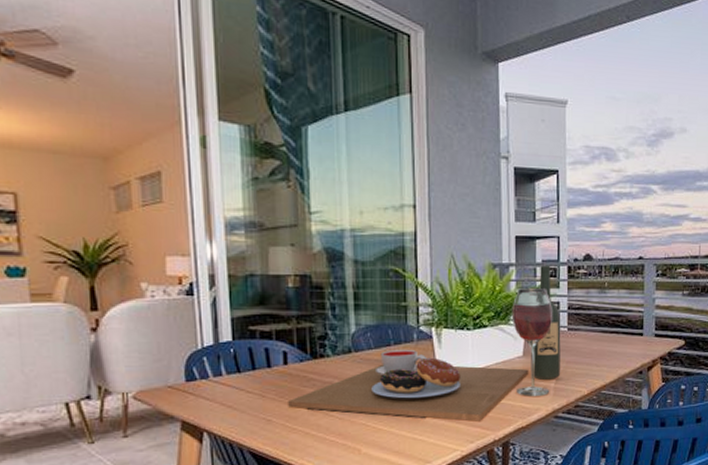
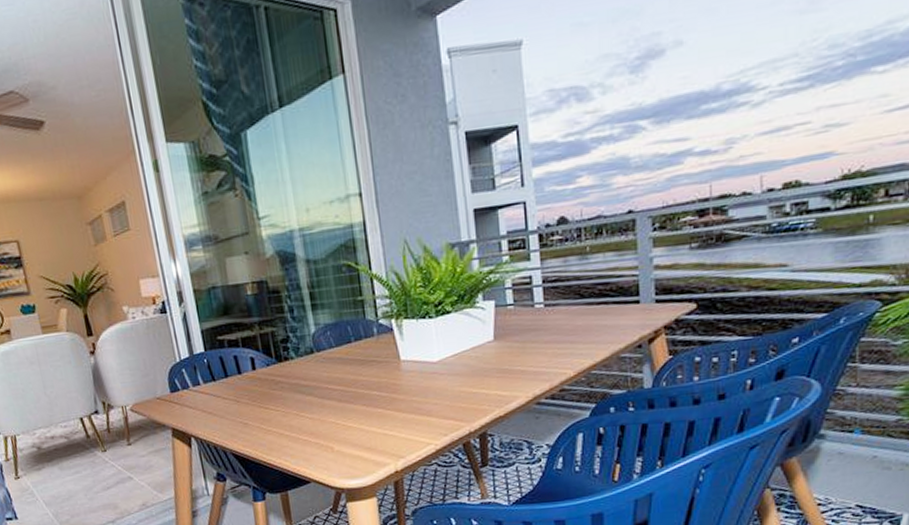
place setting: present [288,349,529,422] -> none [260,344,503,414]
wineglass: present [511,287,553,398] -> none [476,262,529,384]
wine bottle: present [533,265,561,381] -> none [505,236,539,366]

